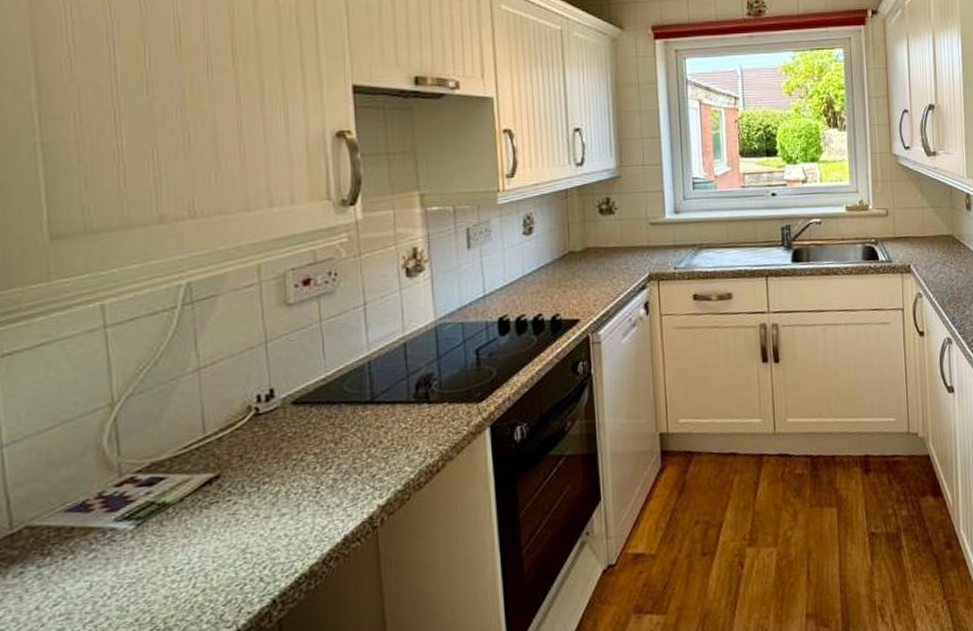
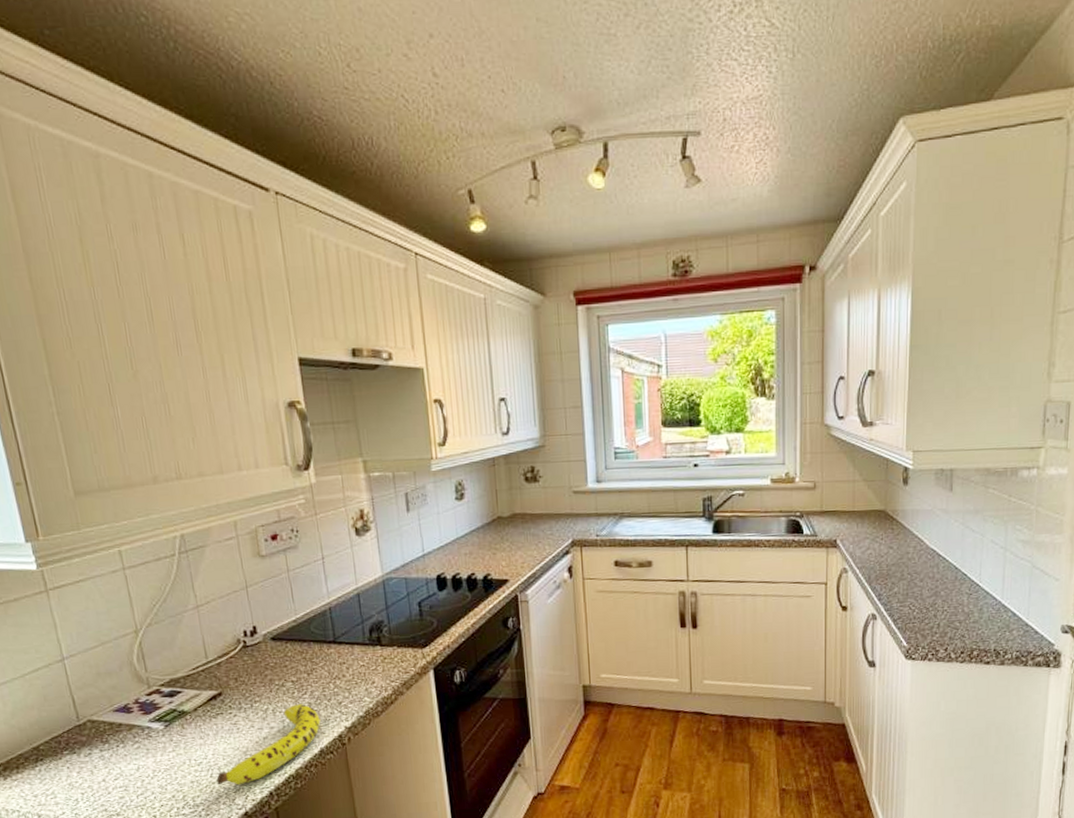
fruit: none [201,481,347,598] -> present [216,704,321,786]

